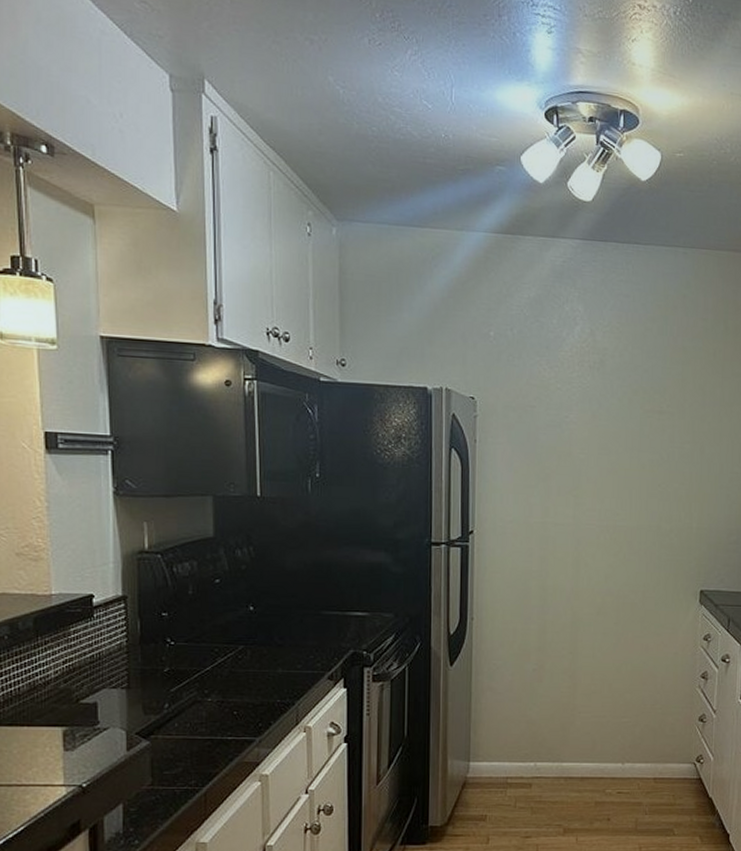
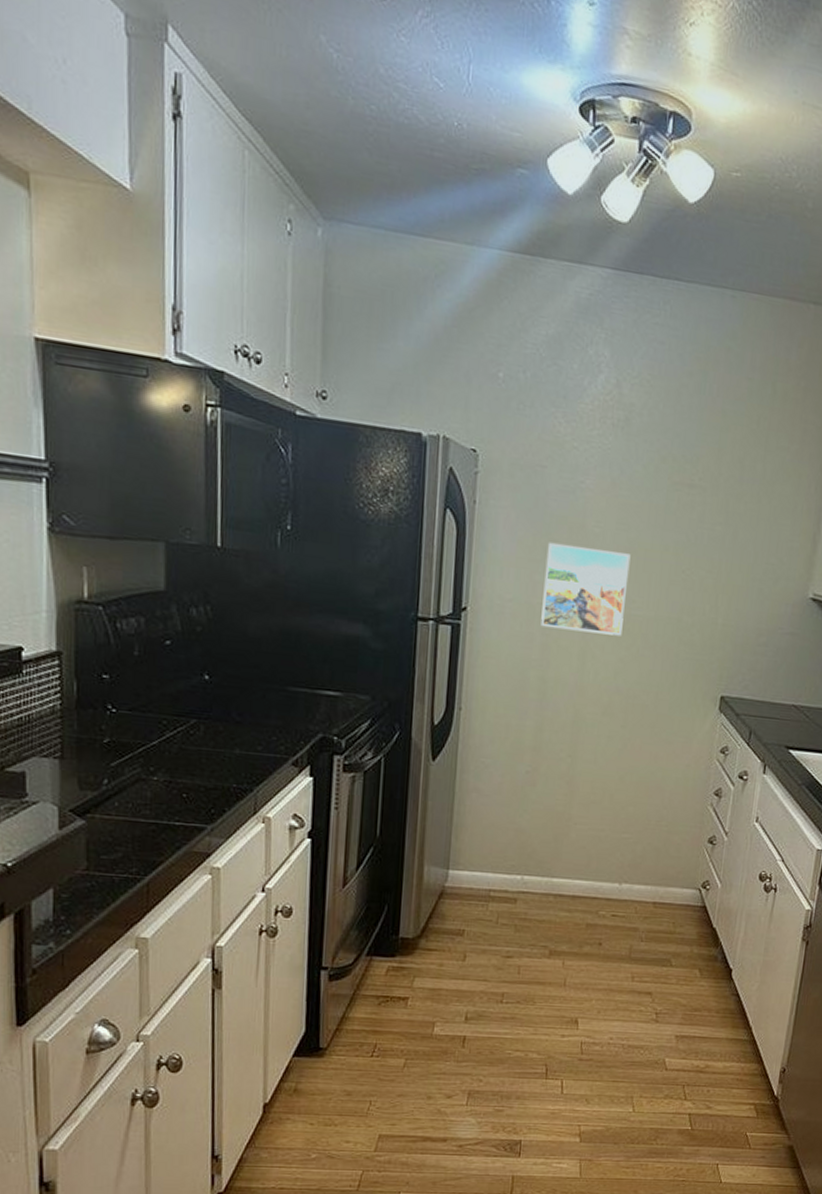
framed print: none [538,469,613,545] -> present [541,542,631,636]

